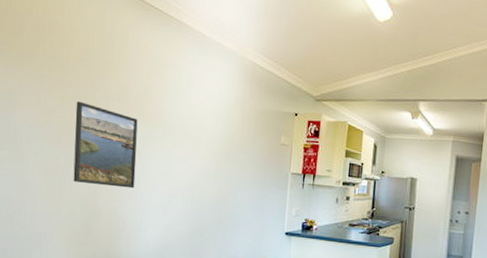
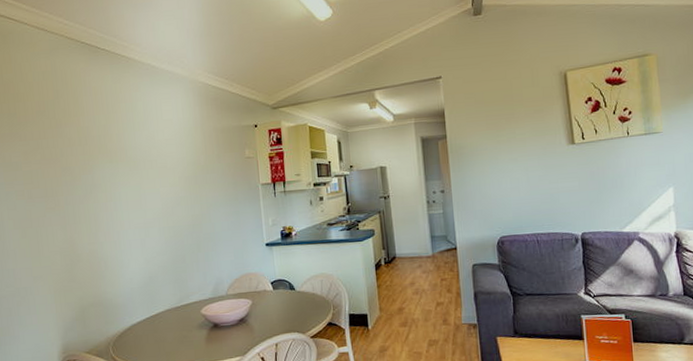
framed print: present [73,101,138,189] -> none [40,152,110,232]

